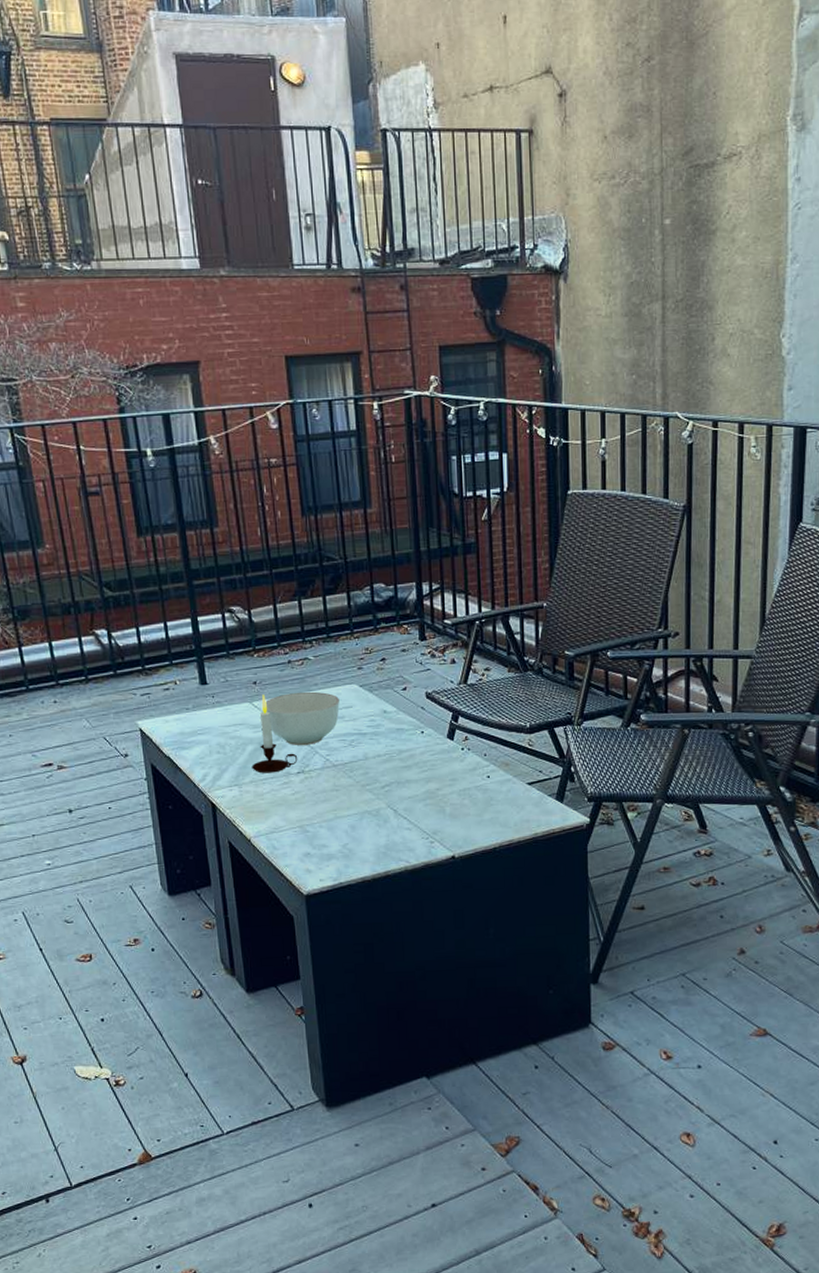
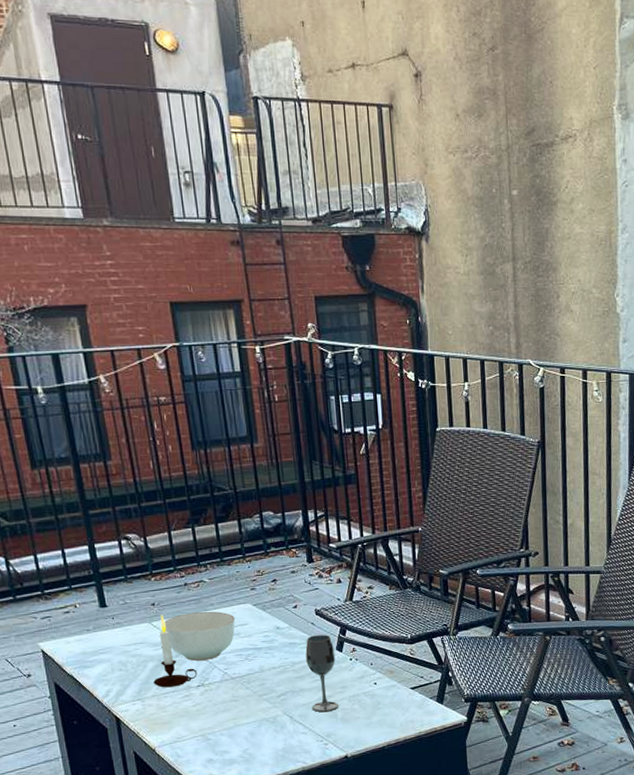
wine glass: none [413,721,447,807] -> present [305,635,338,713]

